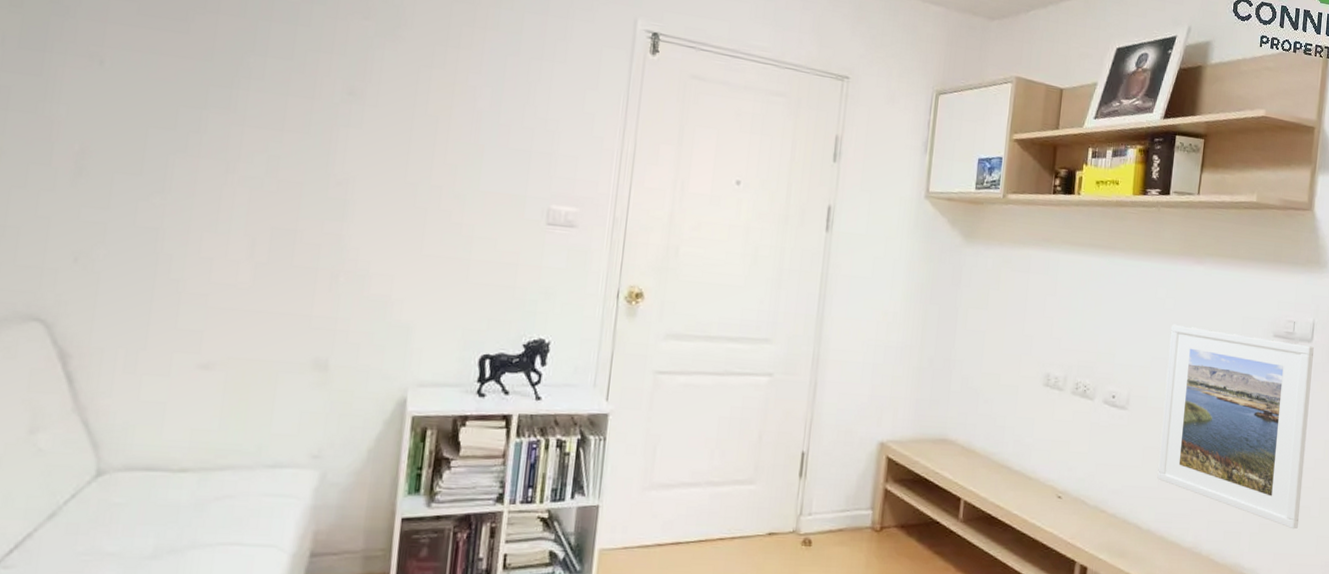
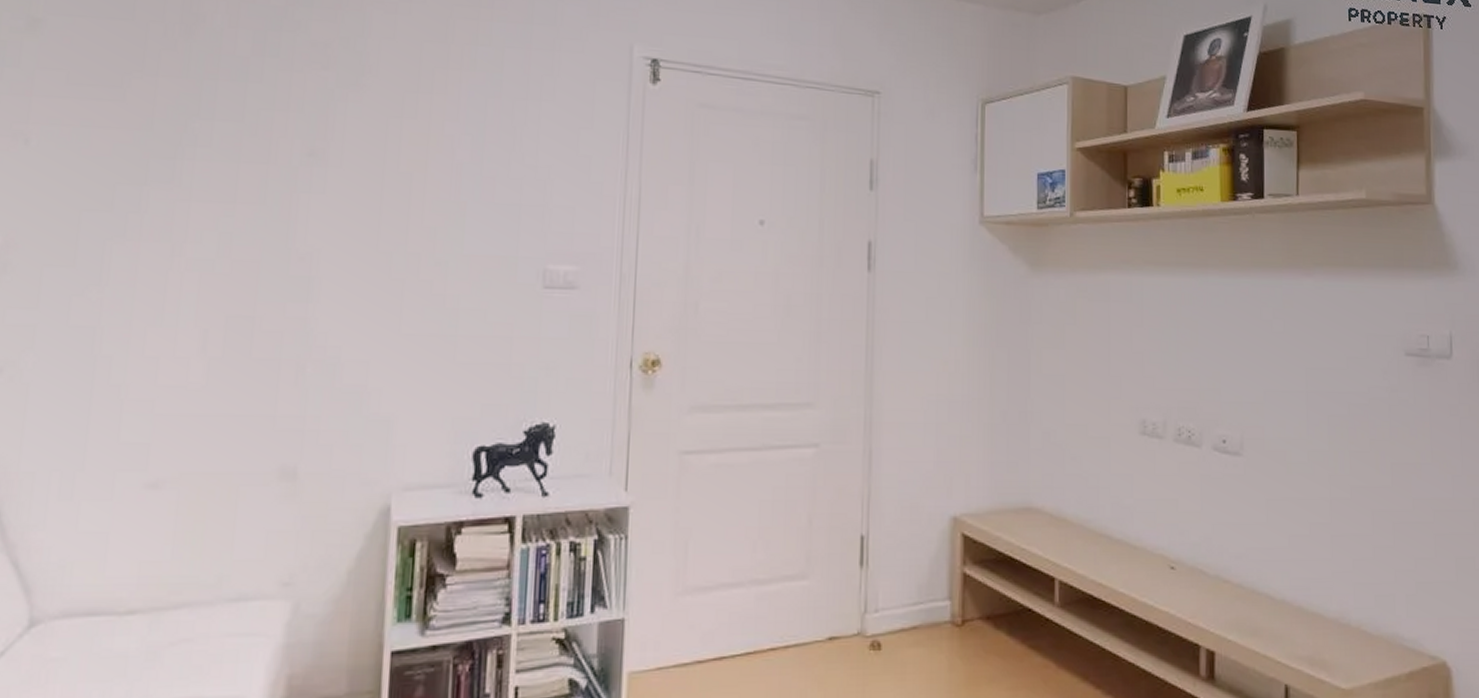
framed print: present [1157,324,1314,530] -> none [1283,349,1464,587]

